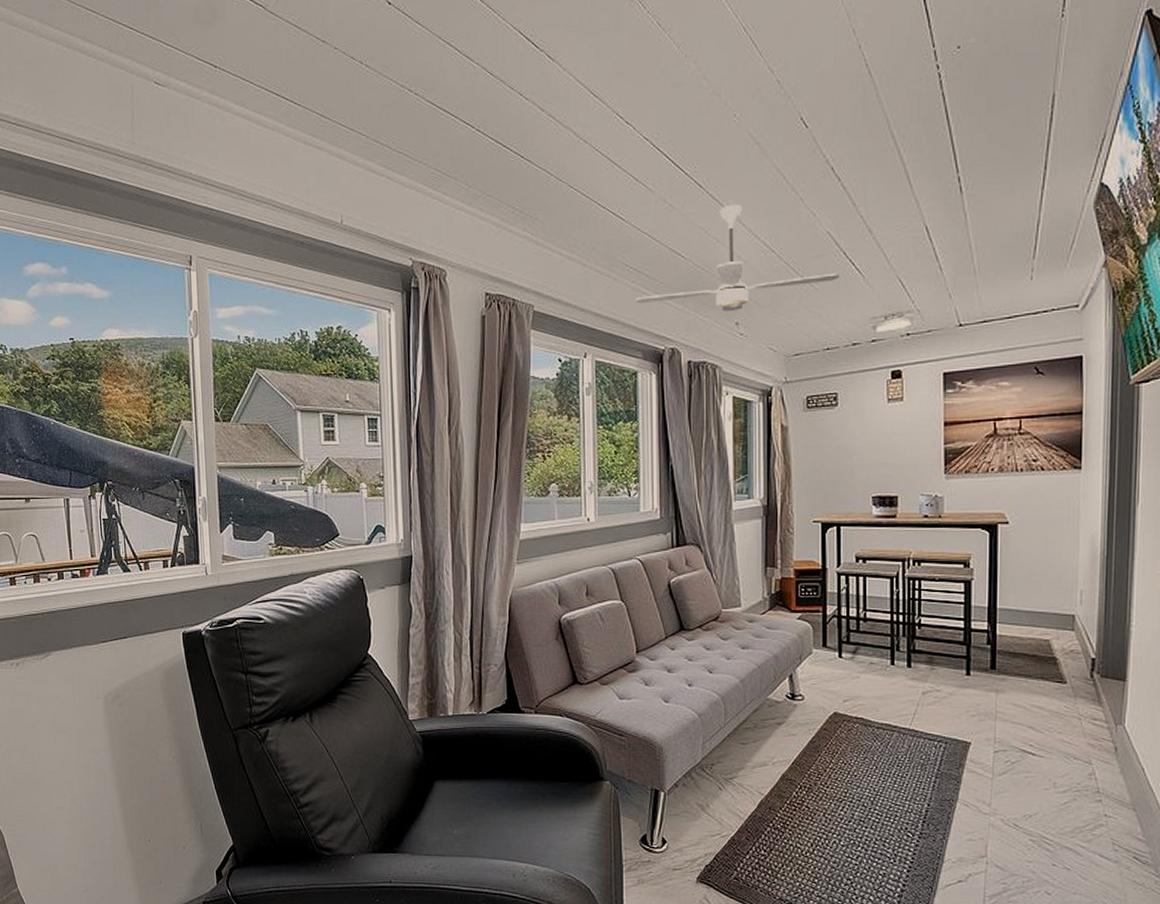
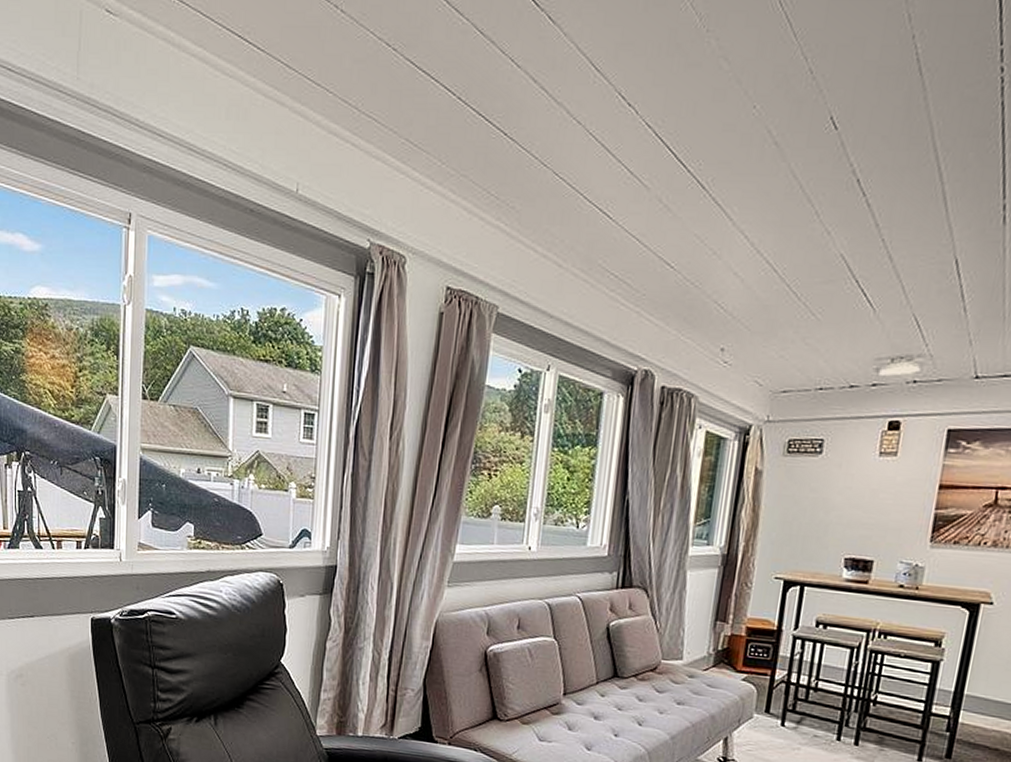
ceiling fan: present [635,204,839,311] -> none [612,211,847,335]

